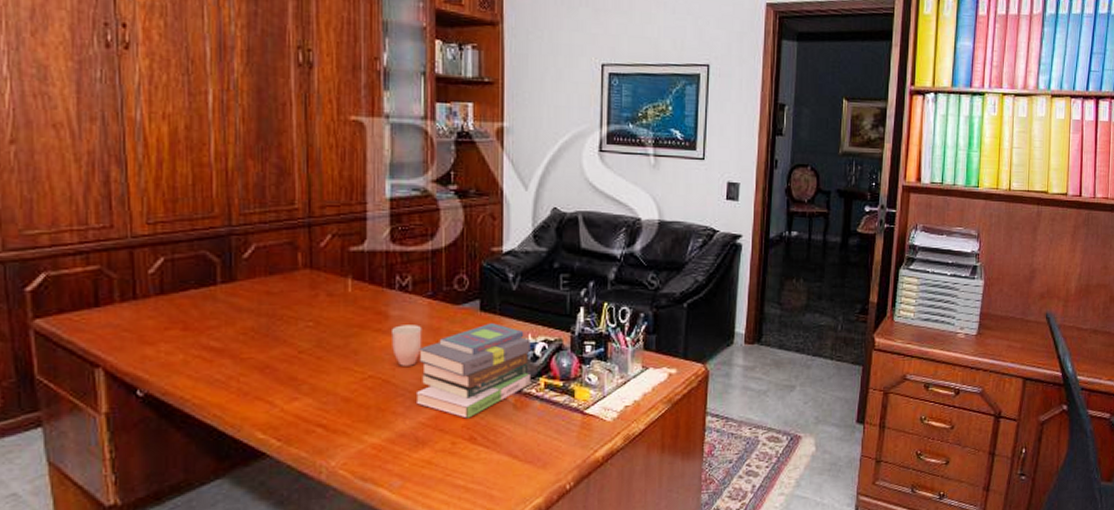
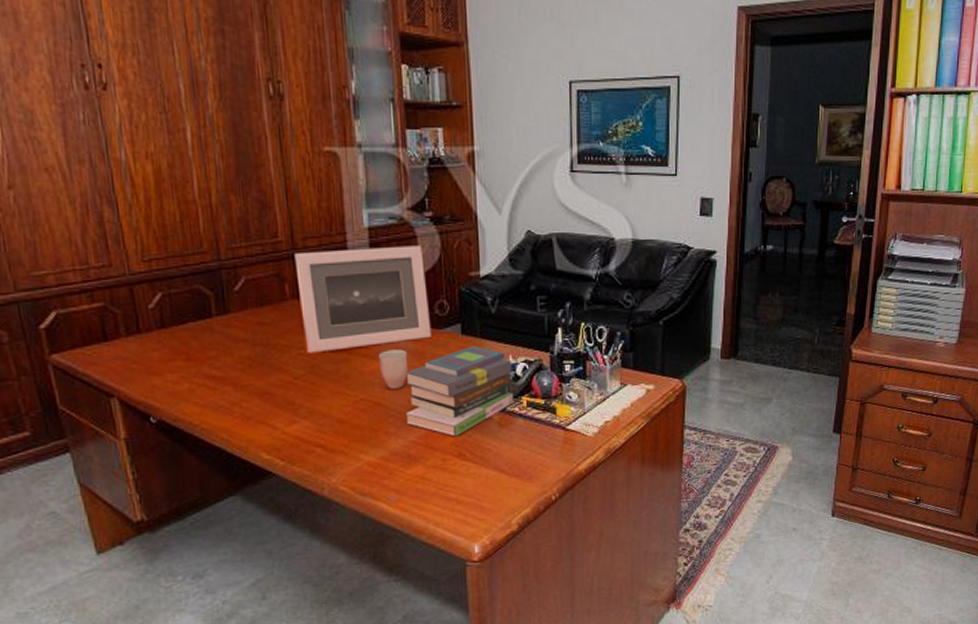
picture frame: none [310,218,449,326] -> present [294,245,432,354]

